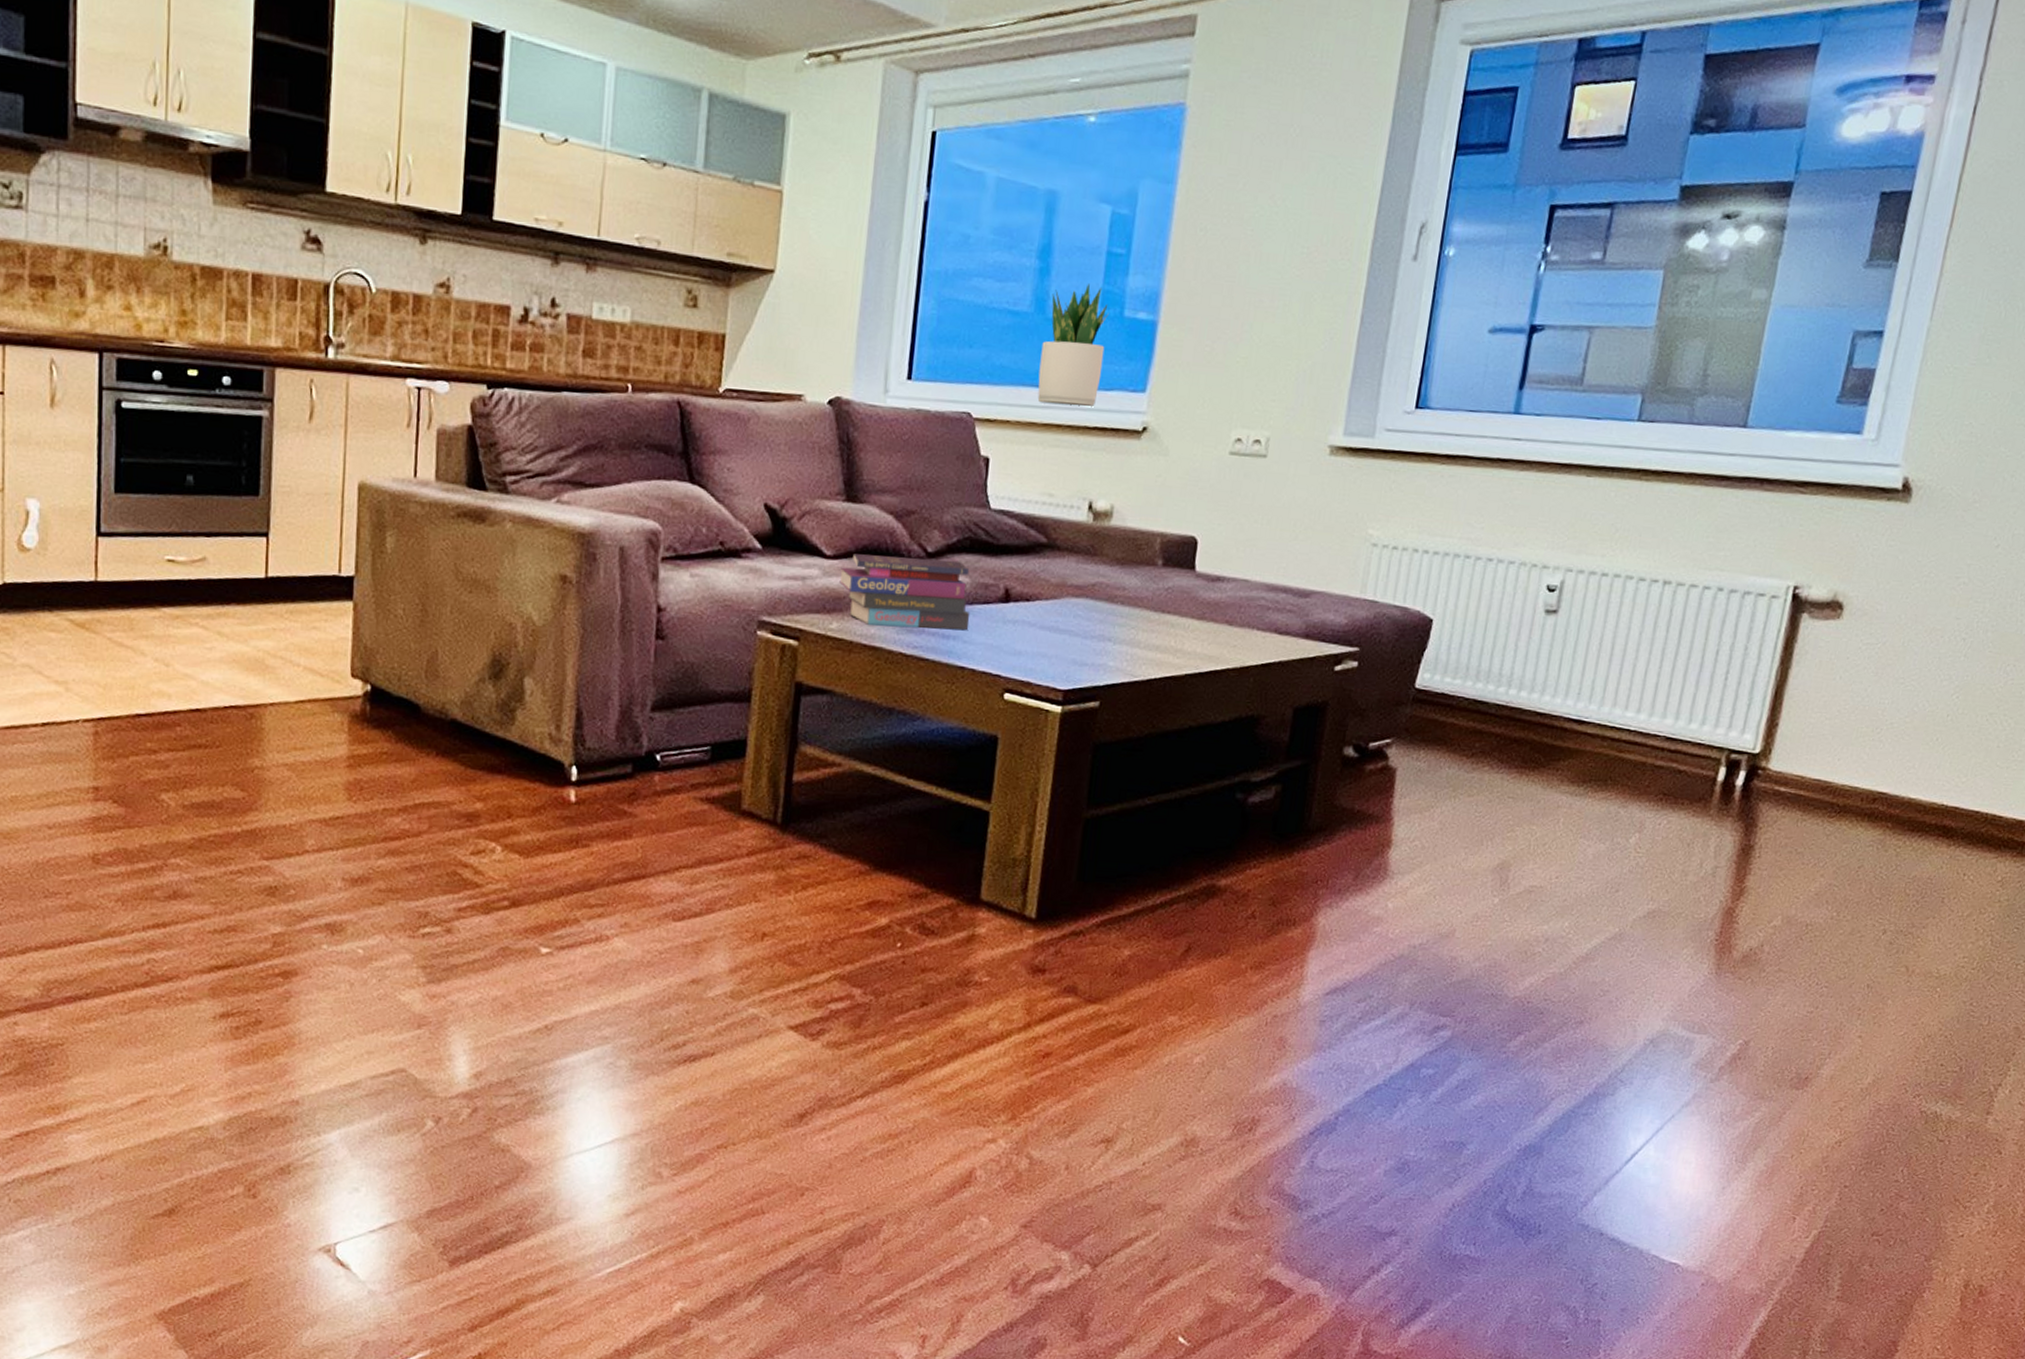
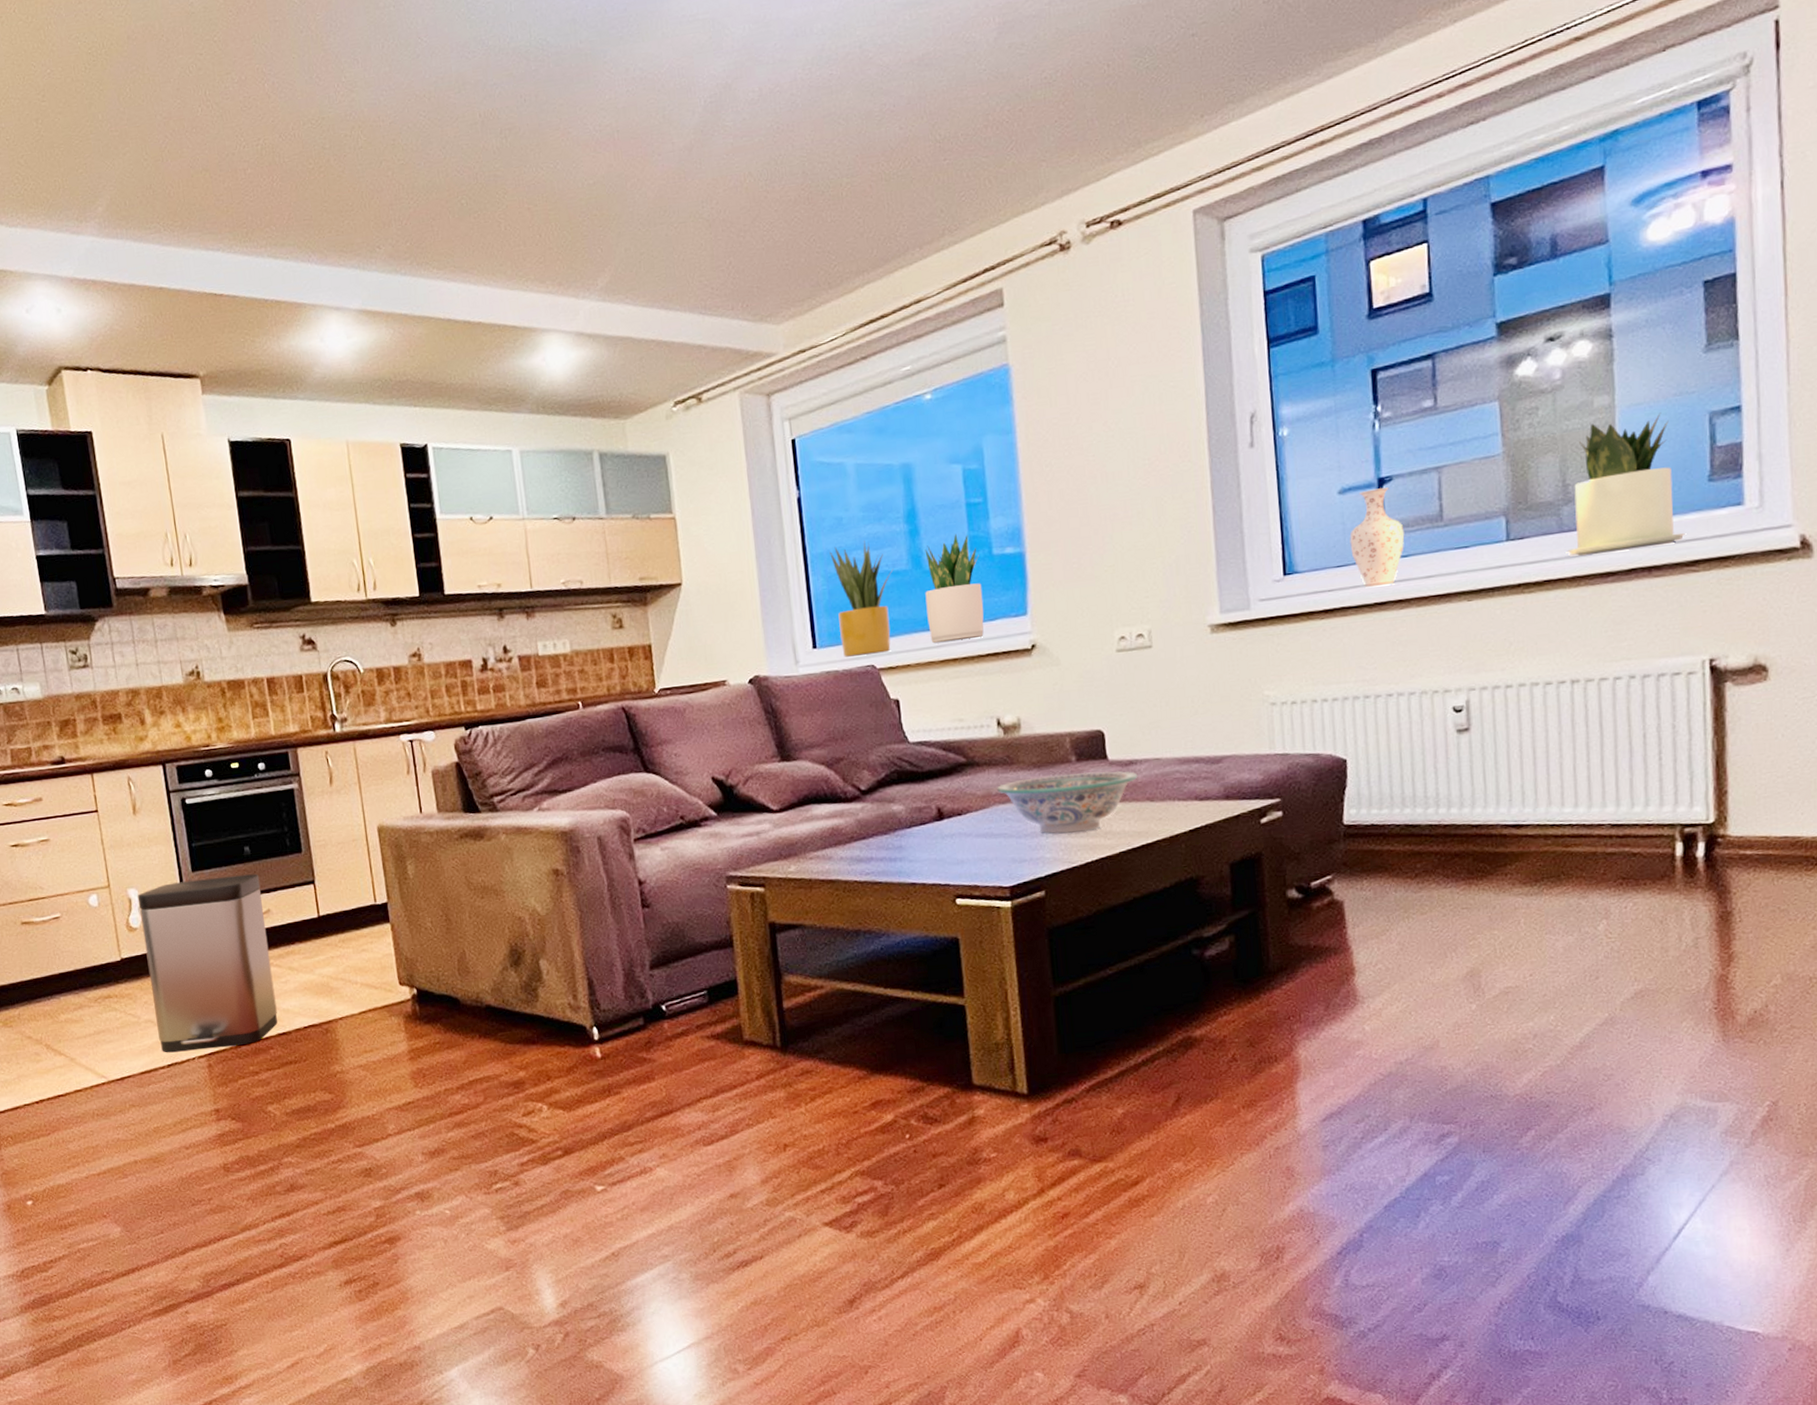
pedal bin: none [36,501,200,715] -> present [137,873,278,1052]
books: present [839,554,970,631] -> none [788,792,912,863]
planter: none [939,267,1014,402] -> present [829,540,894,658]
decorative bowl: none [1072,574,1223,645] -> present [996,771,1138,834]
vase: none [1487,335,1543,442] -> present [1350,487,1405,588]
planter: none [1691,316,1816,459] -> present [1567,412,1685,557]

